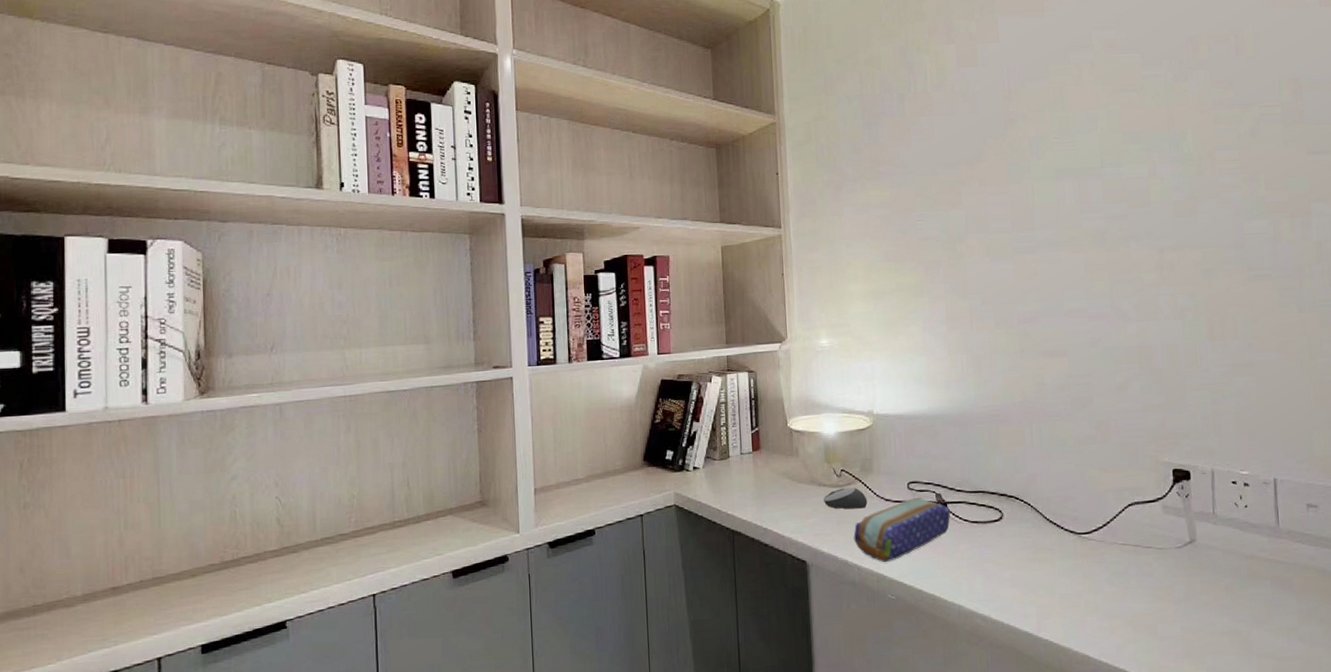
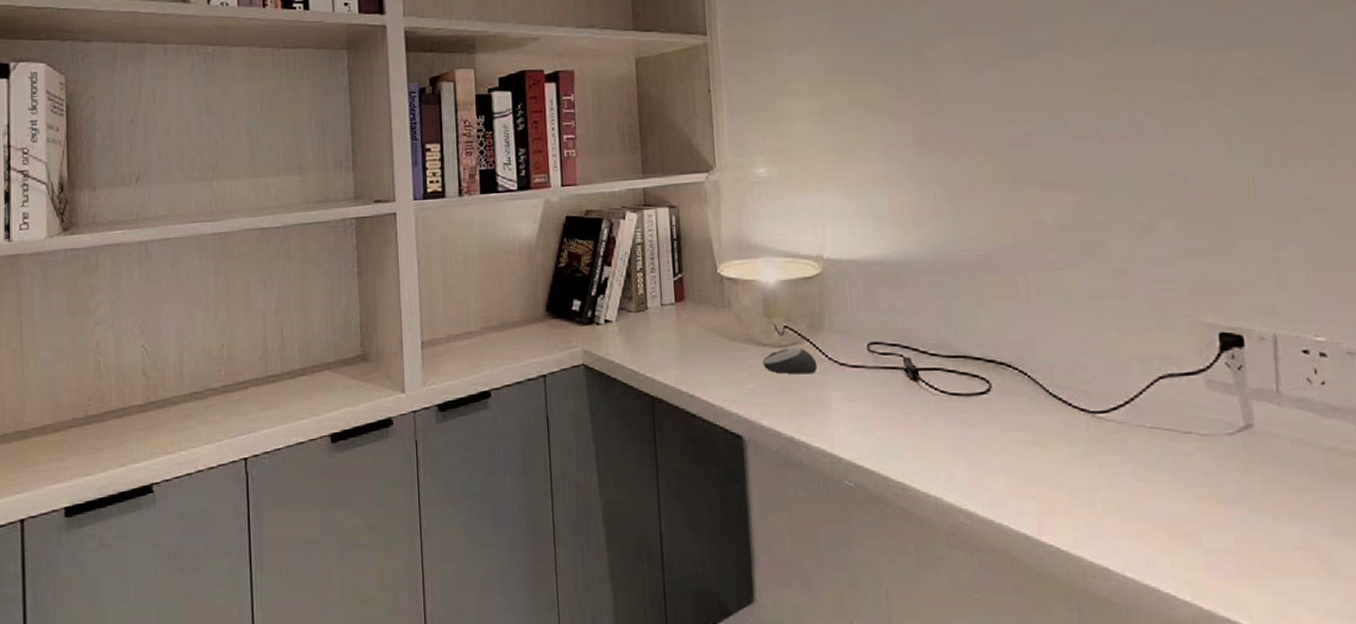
pencil case: present [853,498,950,562] -> none [800,362,923,440]

